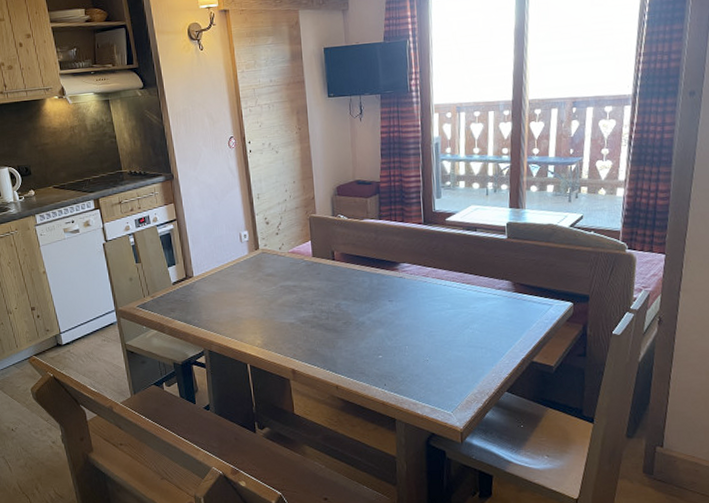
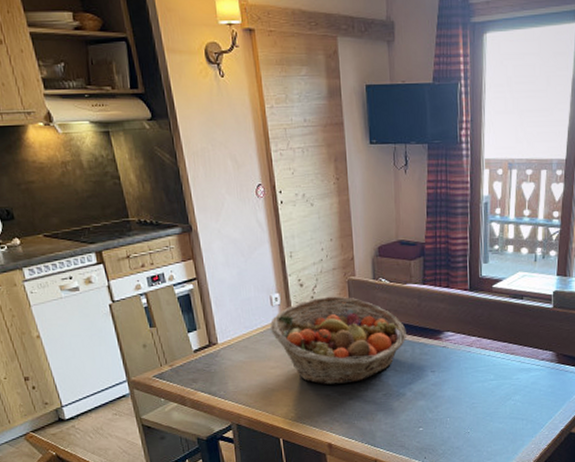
fruit basket: none [239,232,364,314] -> present [269,296,406,385]

